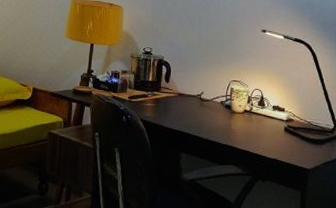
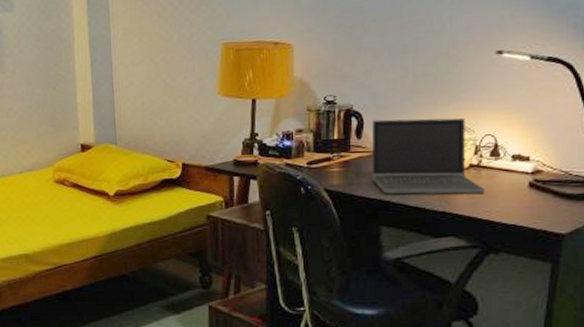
laptop computer: none [175,69,255,134] -> present [371,117,485,194]

